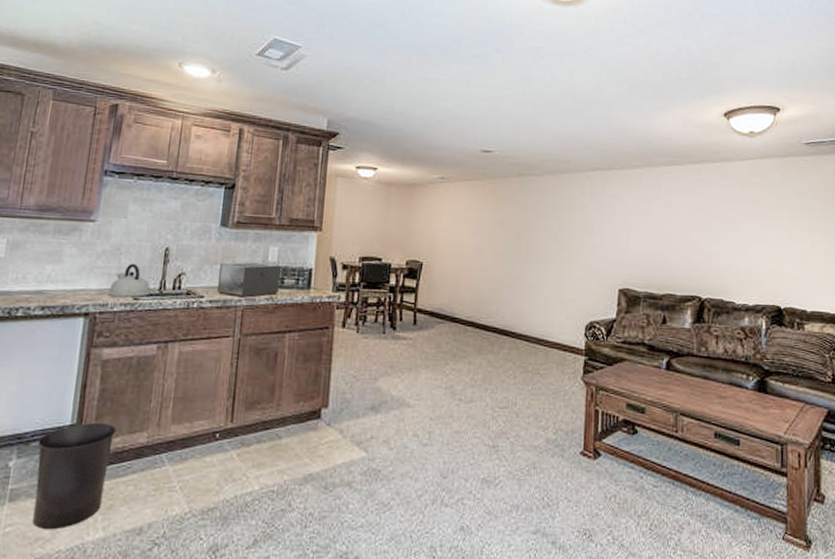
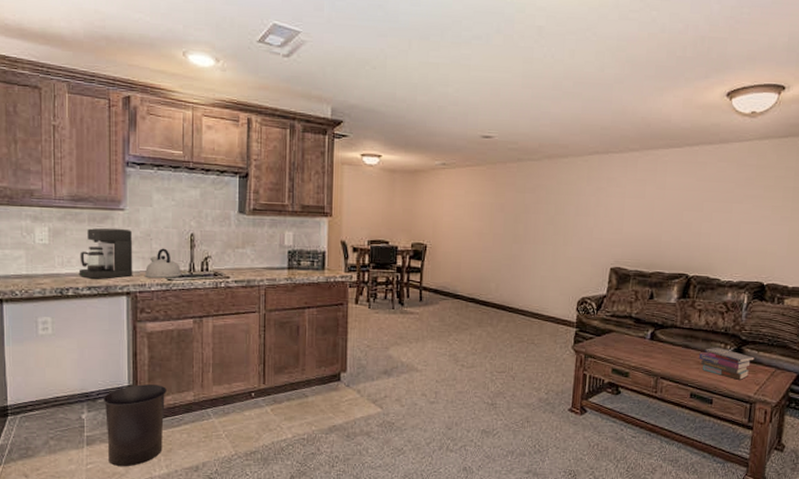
coffee maker: none [32,240,100,298] -> present [78,228,133,279]
toaster: present [217,262,281,298] -> none [241,246,296,278]
books: none [720,378,780,416] -> present [699,347,755,380]

